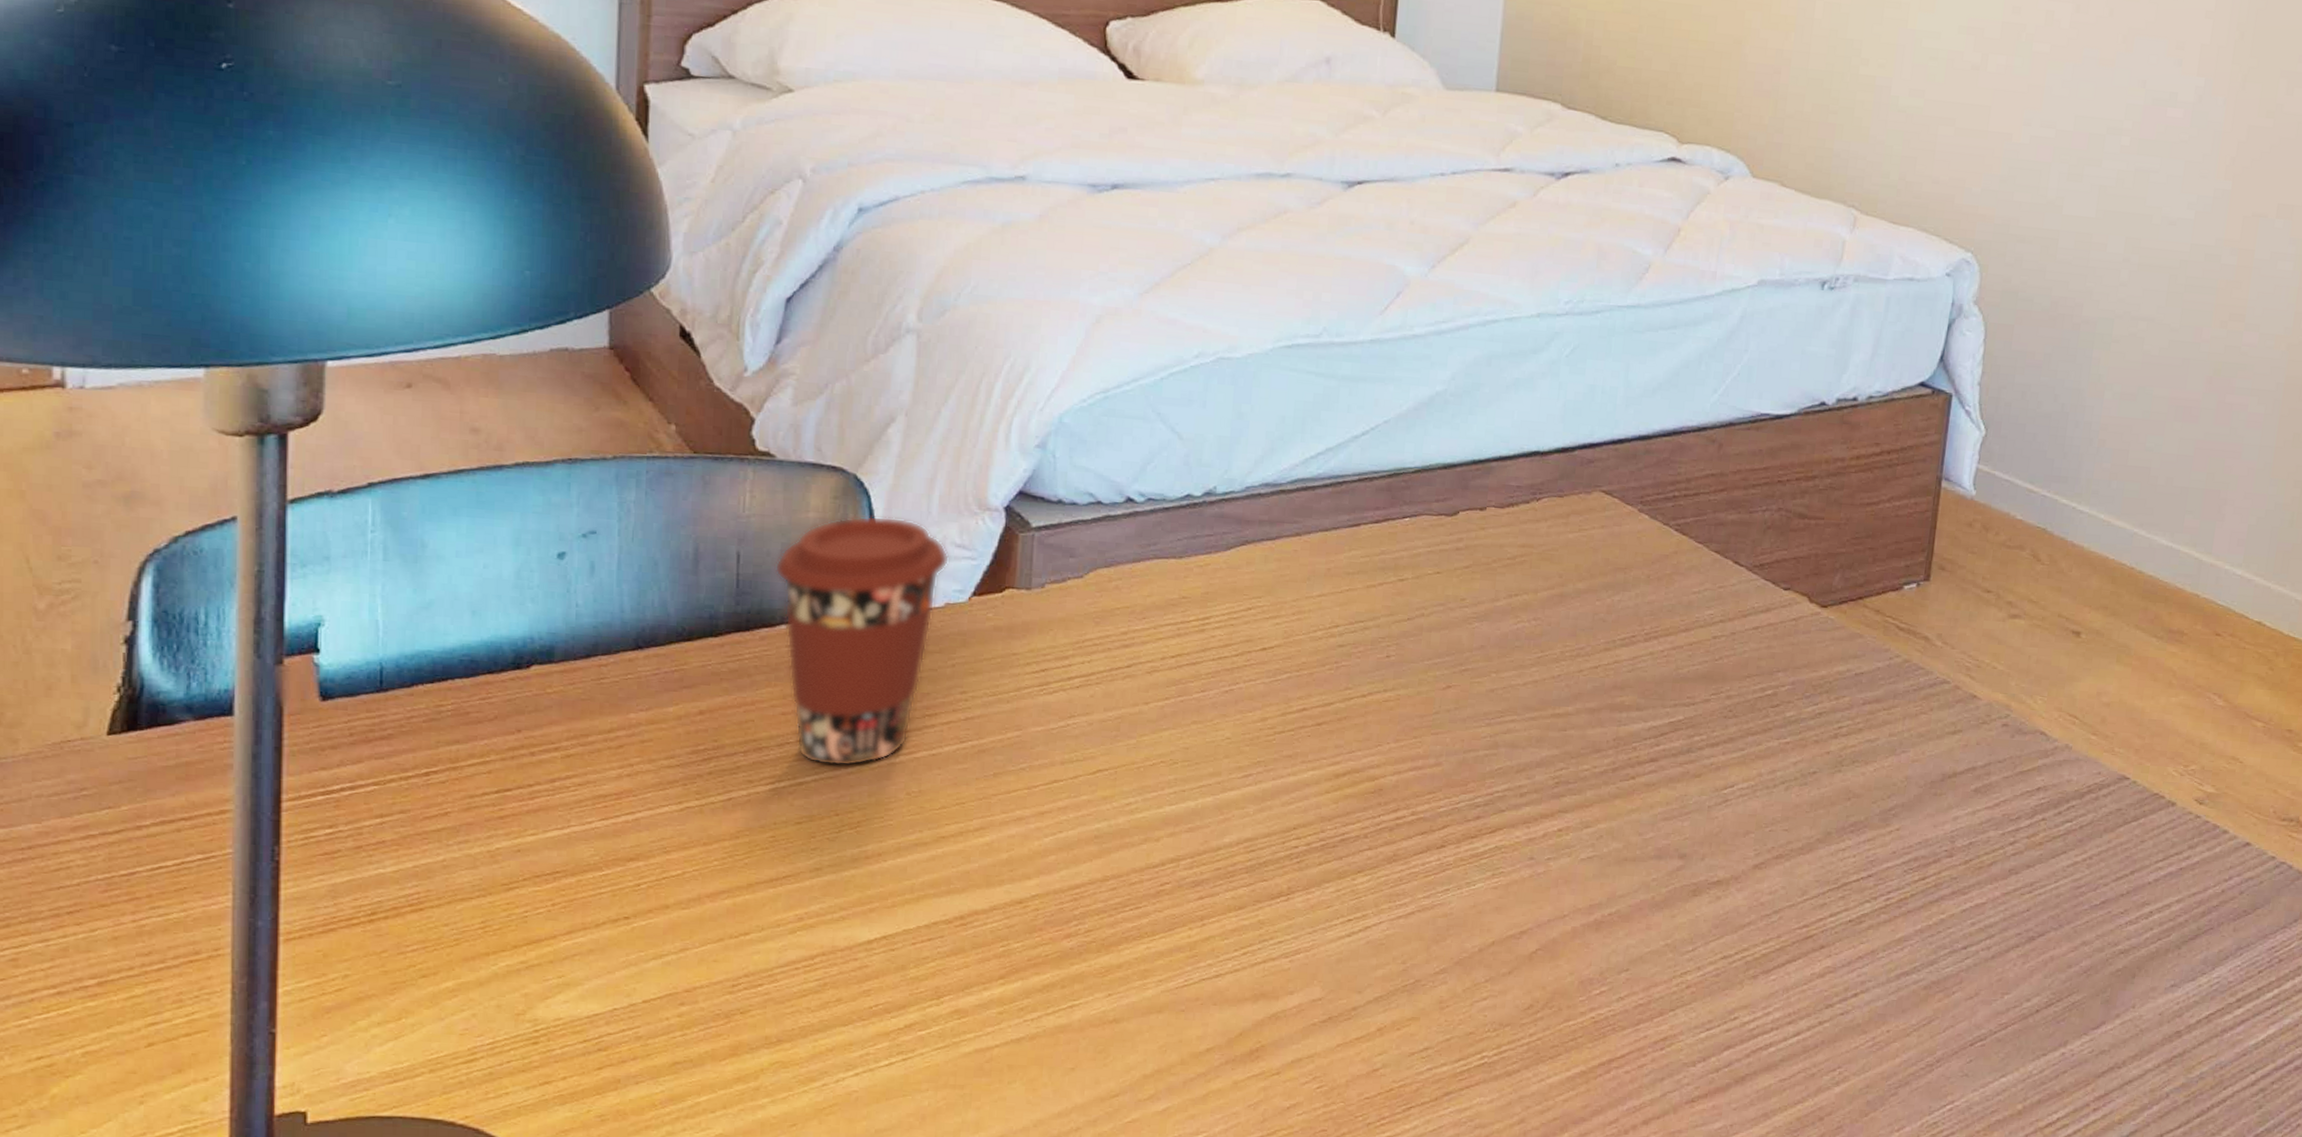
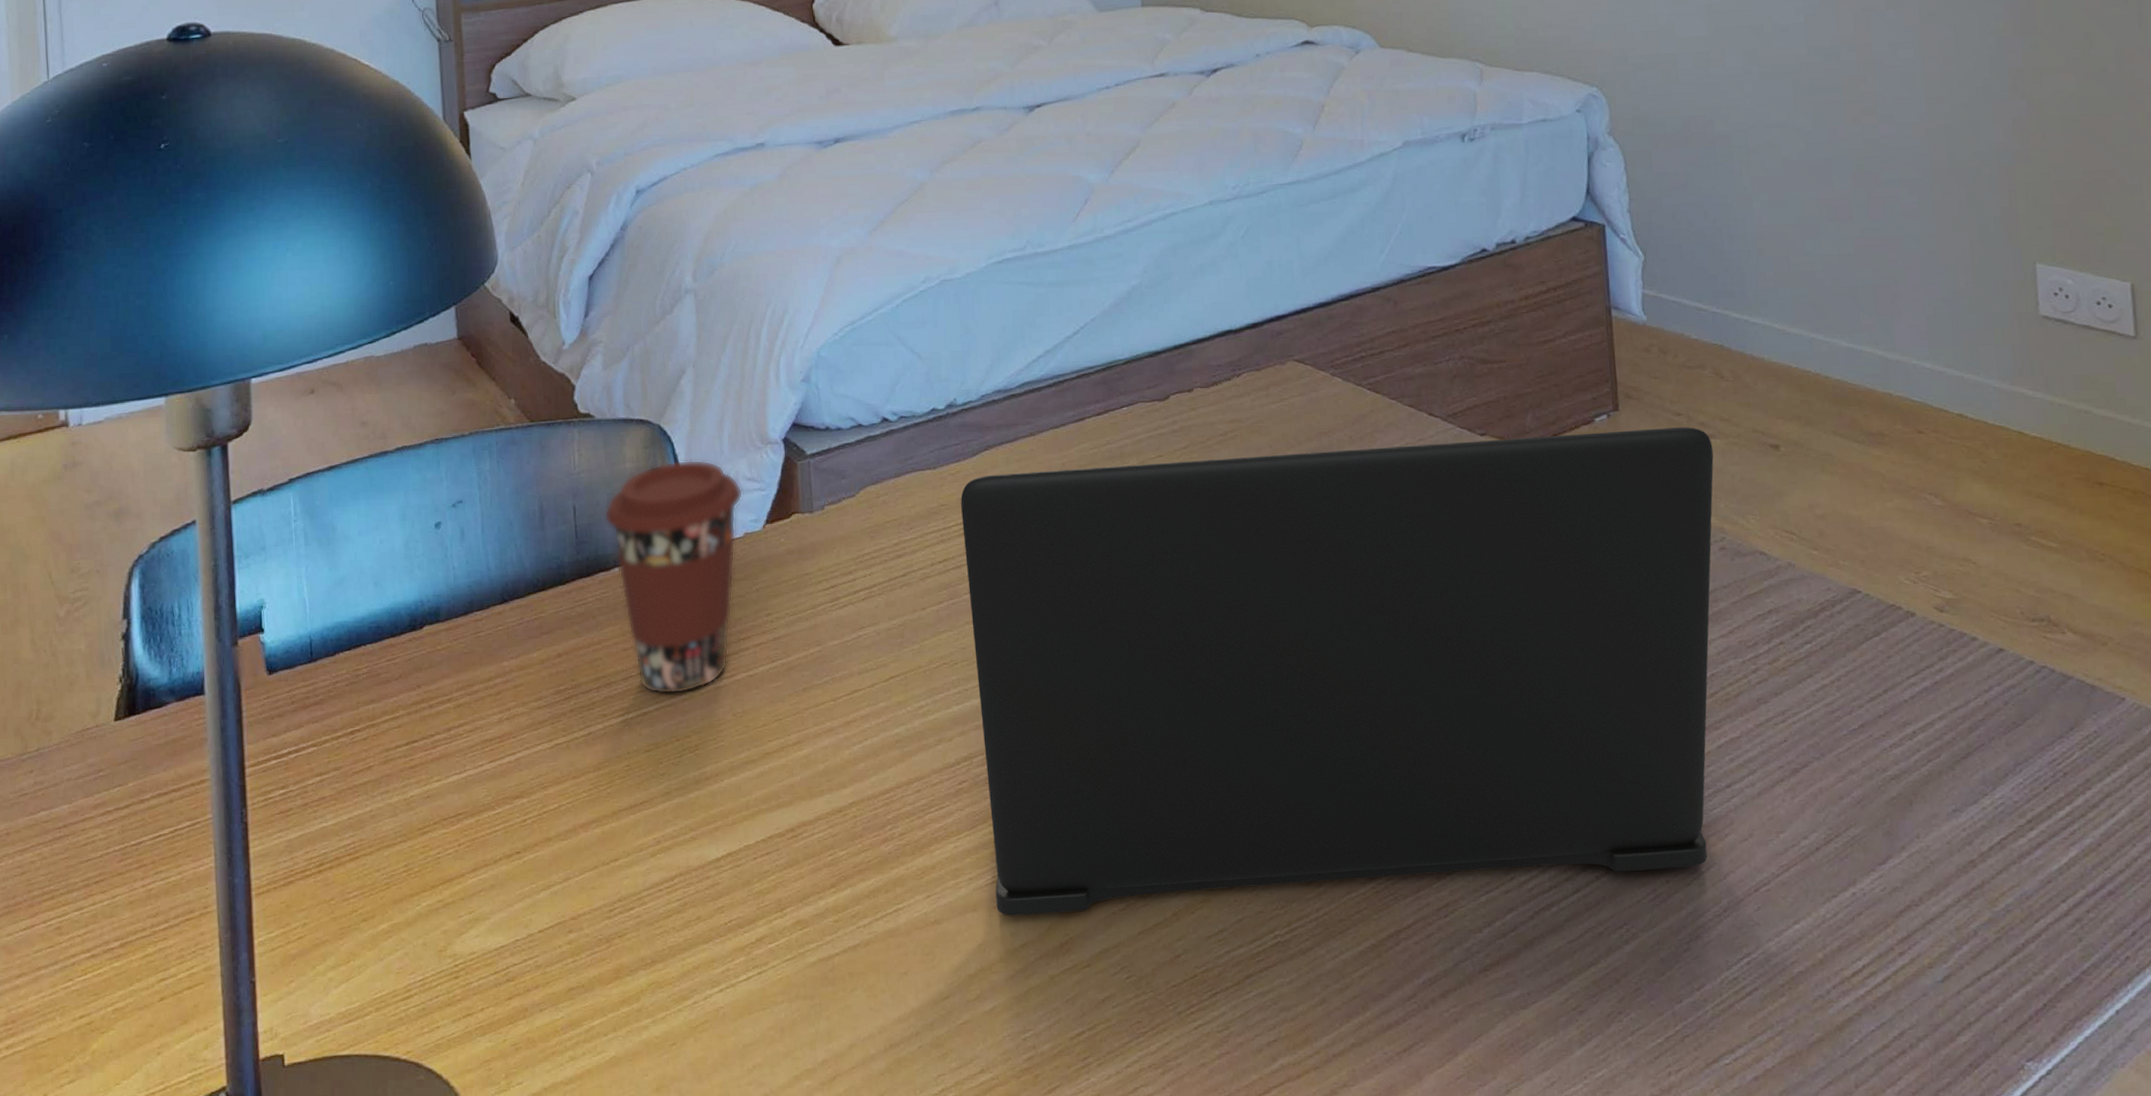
laptop: none [1185,571,2016,1021] -> present [961,427,1714,916]

